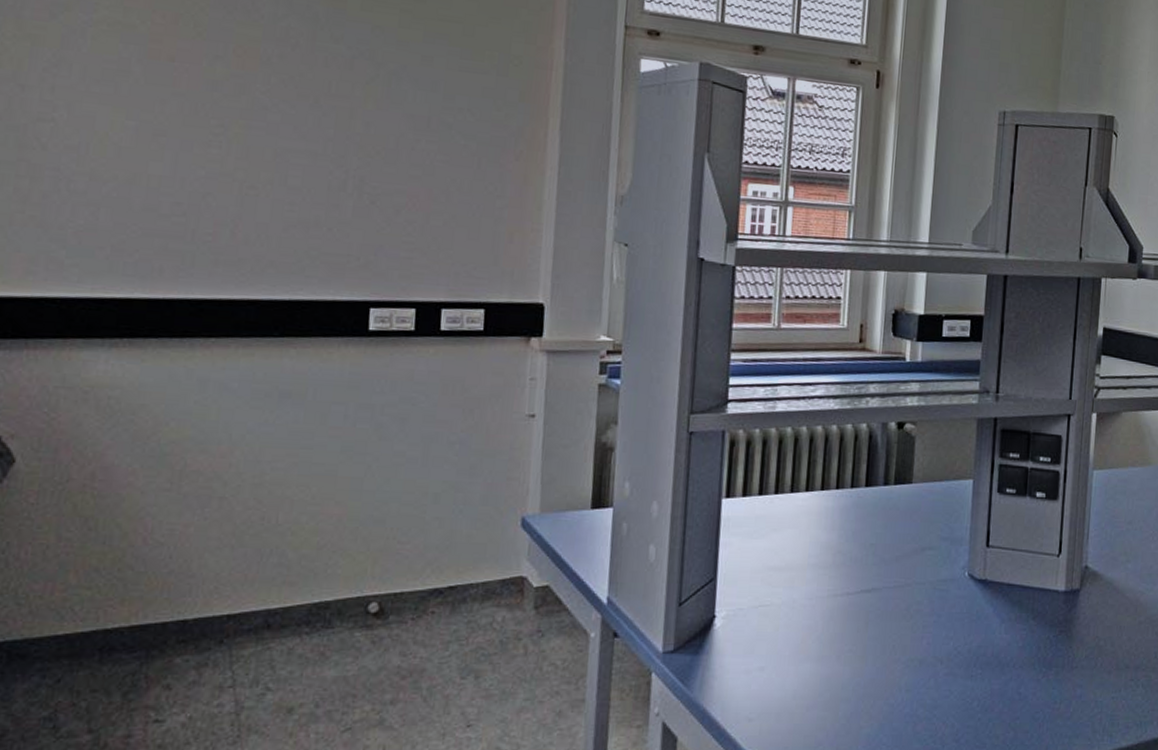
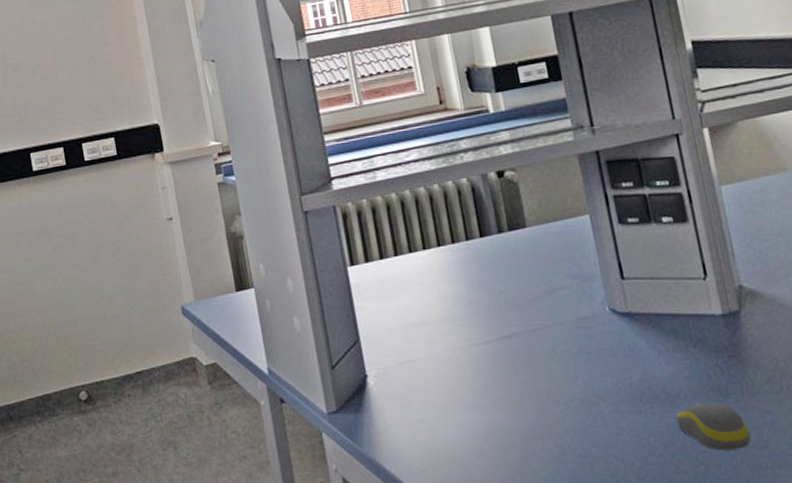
computer mouse: none [1001,672,1060,718] -> present [676,402,751,451]

